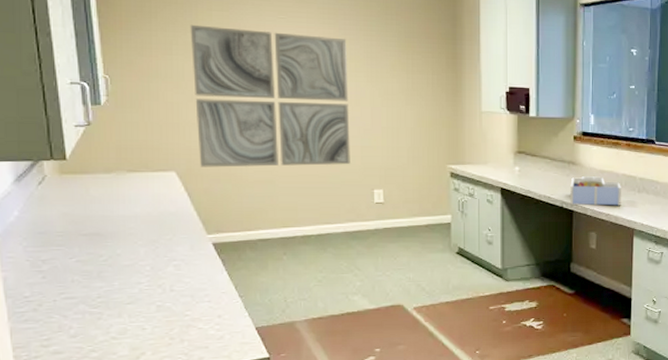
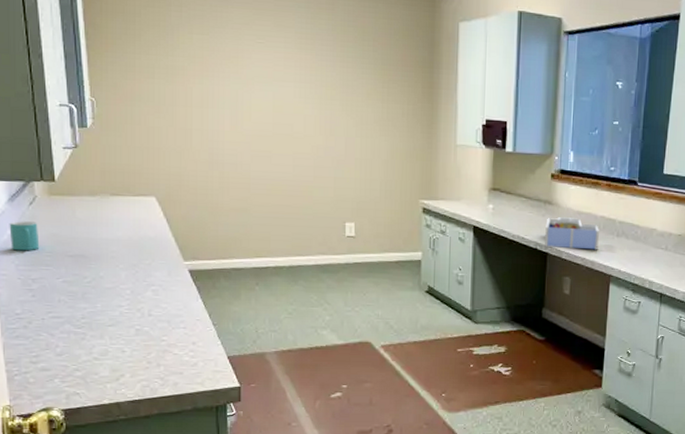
mug: none [16,202,50,232] -> present [9,221,40,251]
wall art: present [190,24,350,168] -> none [171,48,324,196]

